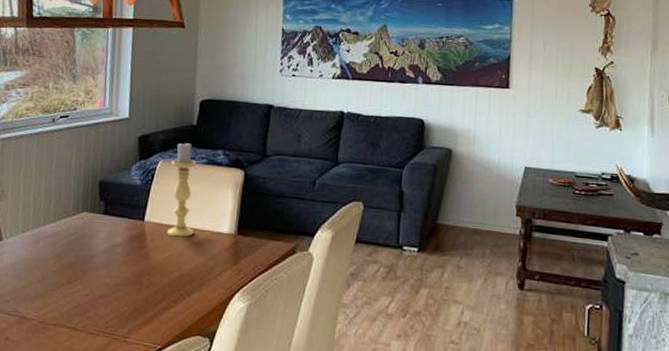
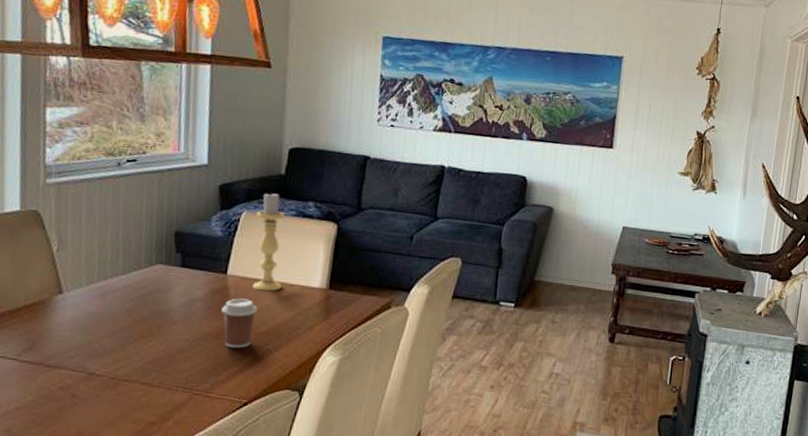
coffee cup: none [139,244,171,294] -> present [221,298,257,349]

